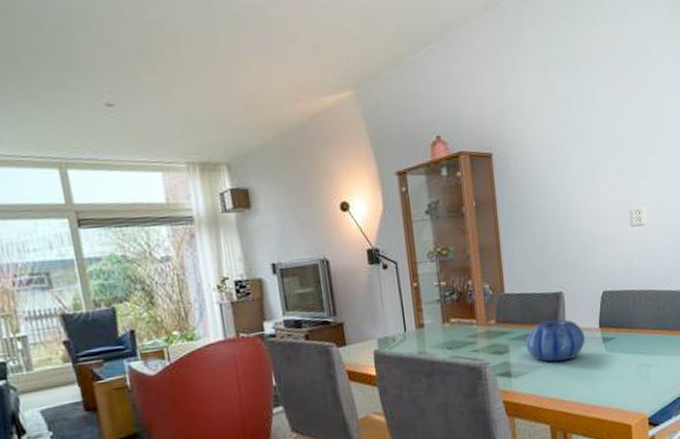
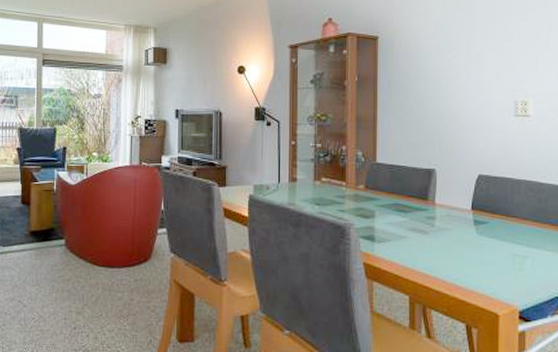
decorative bowl: present [526,319,585,362] -> none [393,194,455,236]

